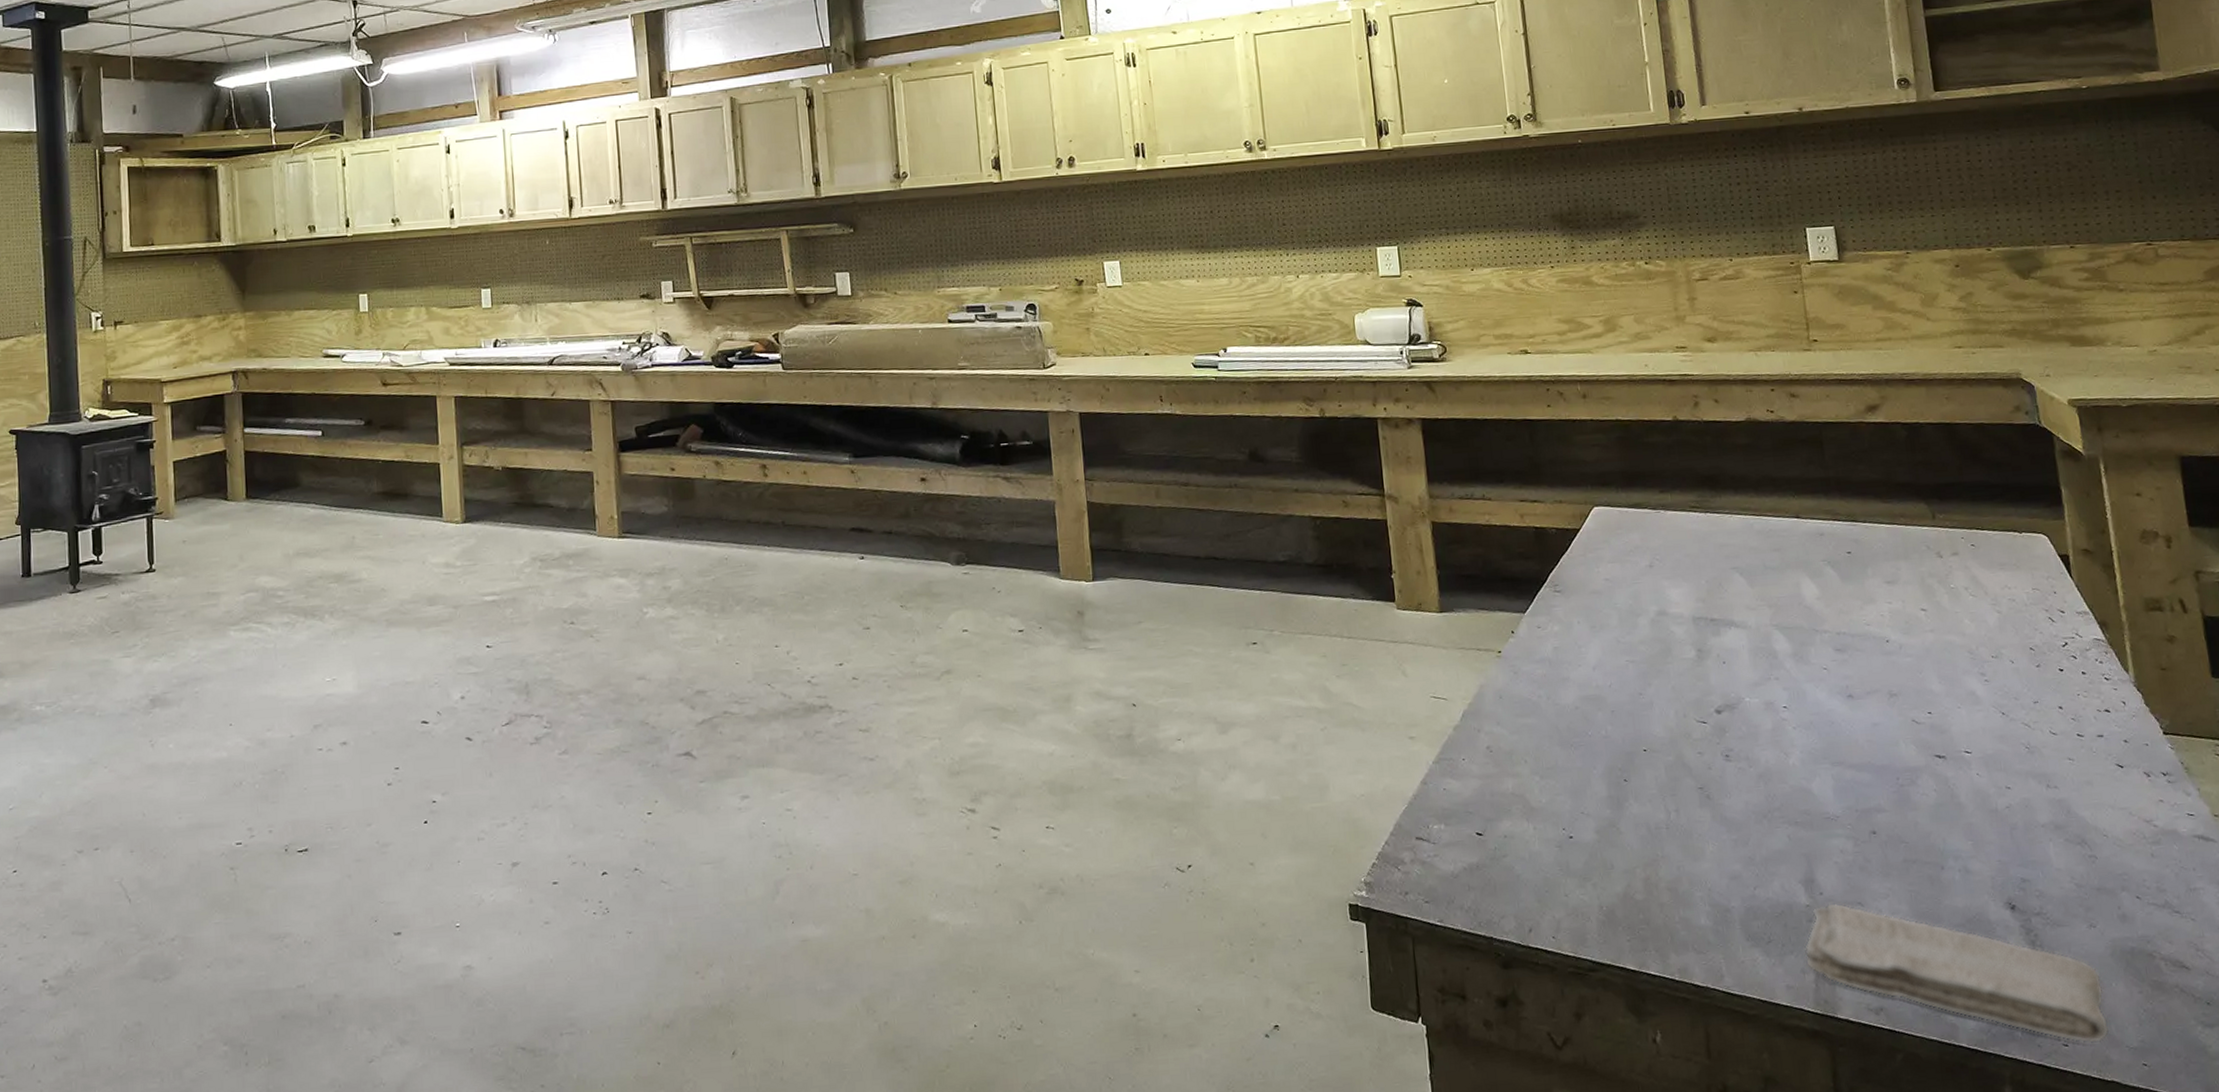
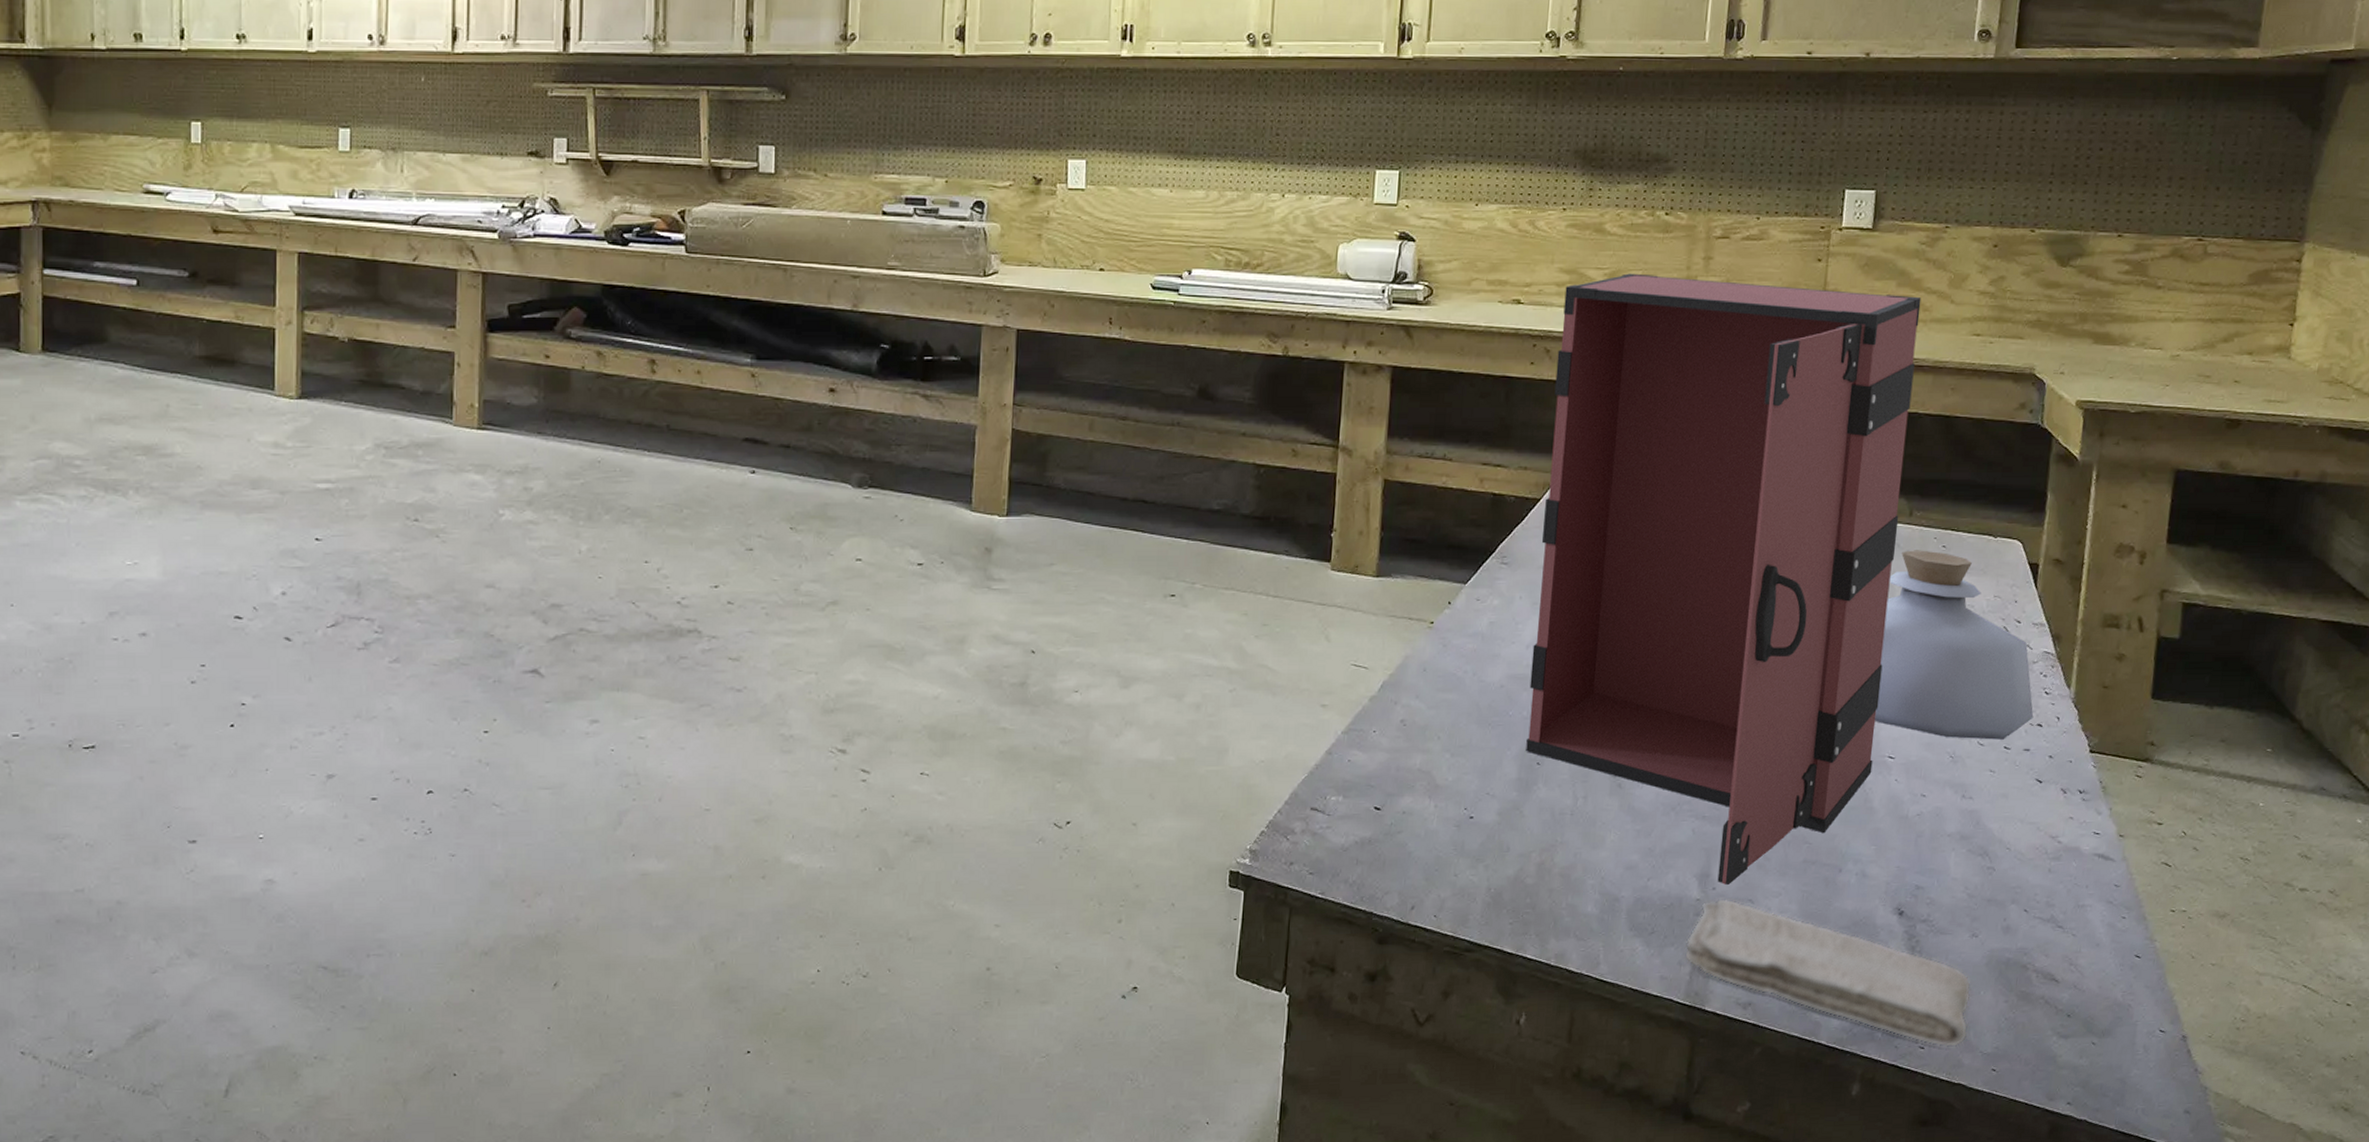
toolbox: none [1566,317,1952,890] -> present [1526,273,1922,886]
bottle: none [1926,550,2099,730] -> present [1875,550,2034,740]

